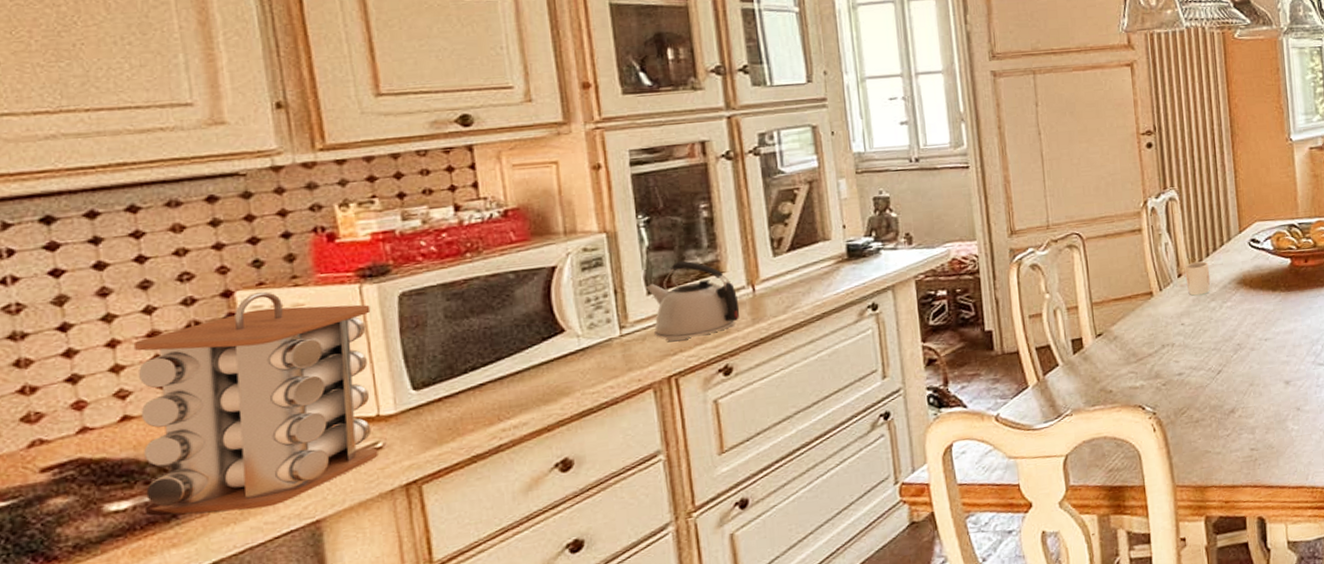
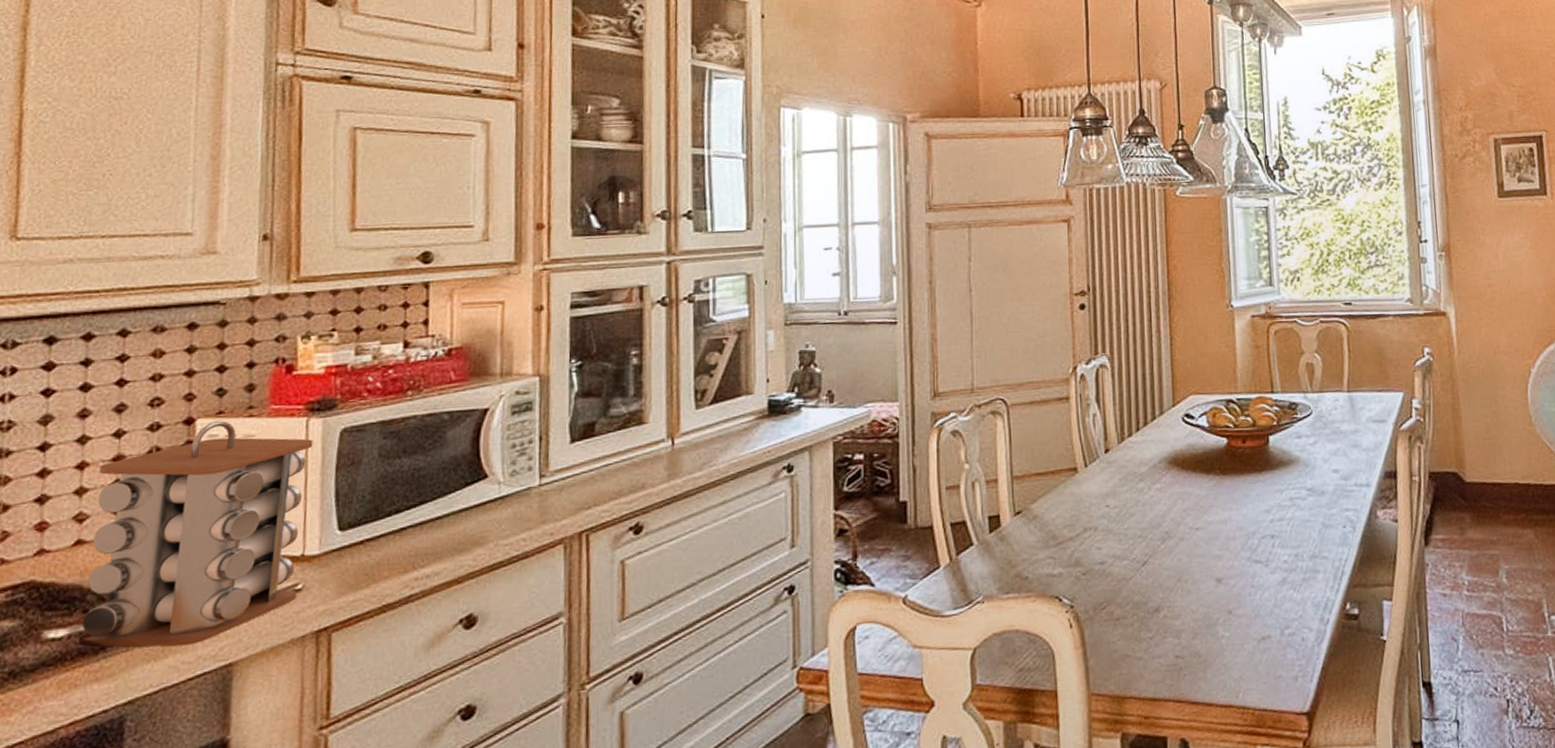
kettle: present [645,261,740,342] -> none [569,409,657,495]
mug: present [1185,261,1211,296] -> none [1113,436,1140,474]

